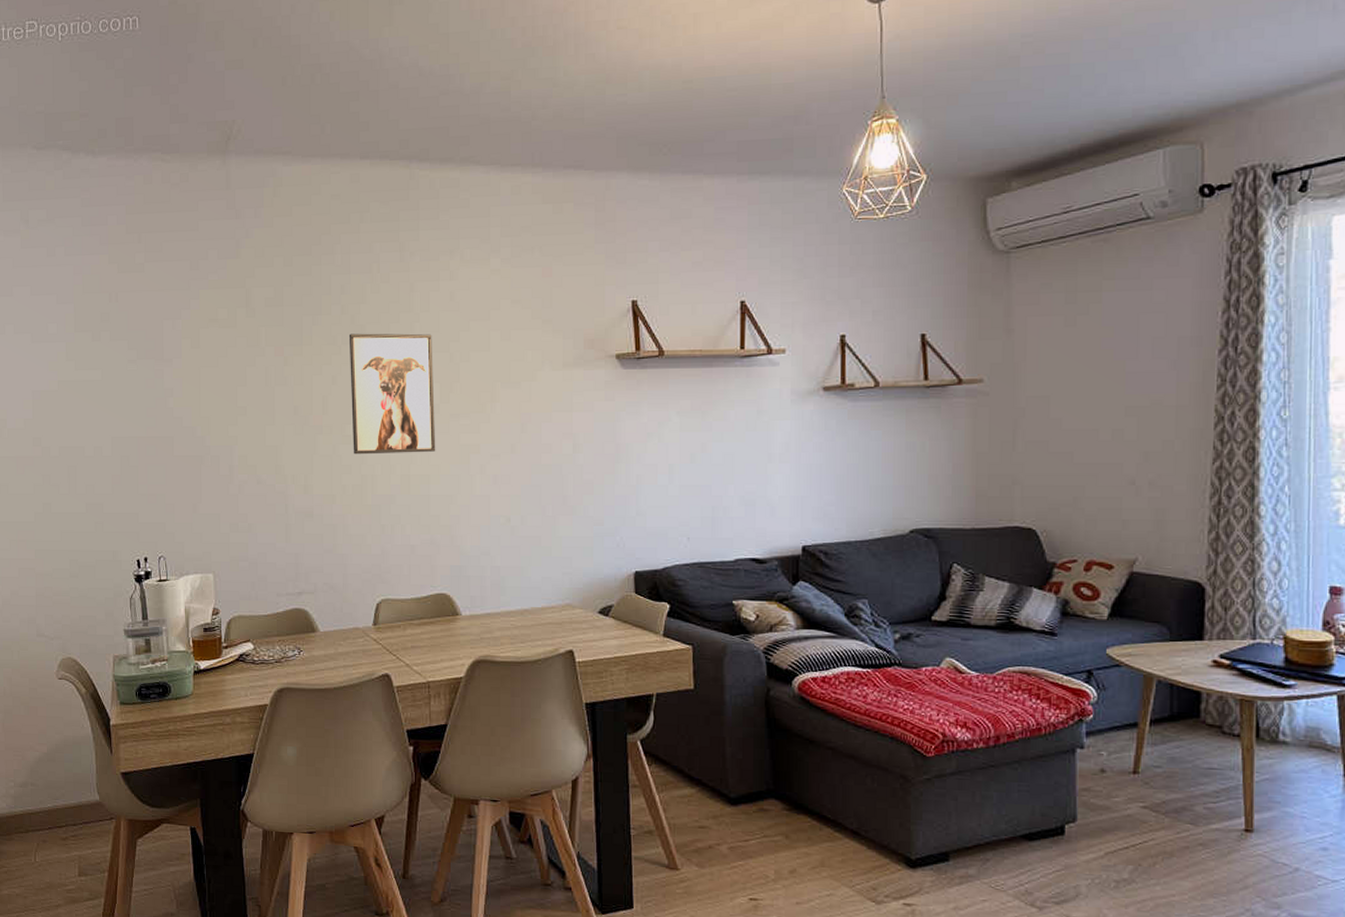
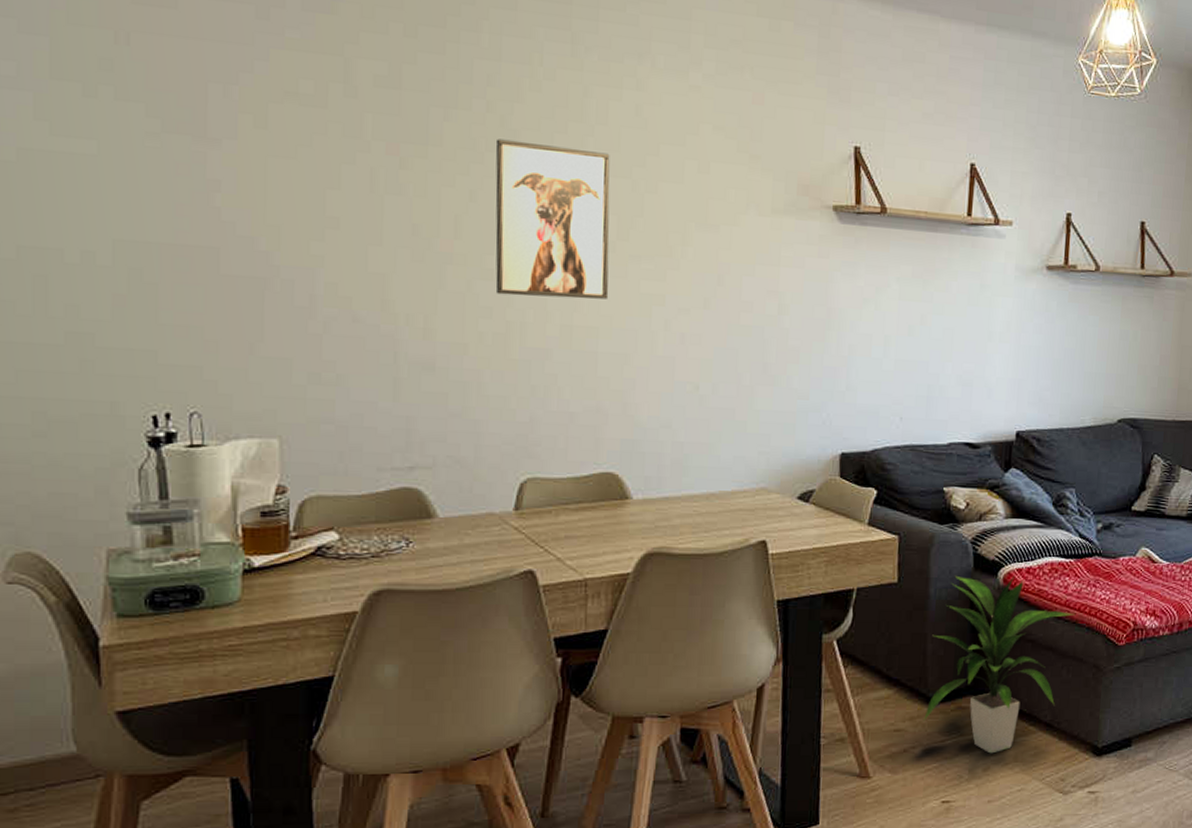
indoor plant: none [727,683,875,857] -> present [924,575,1073,754]

